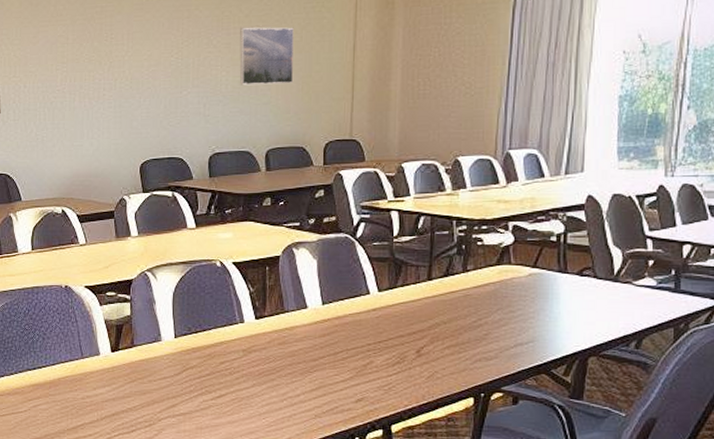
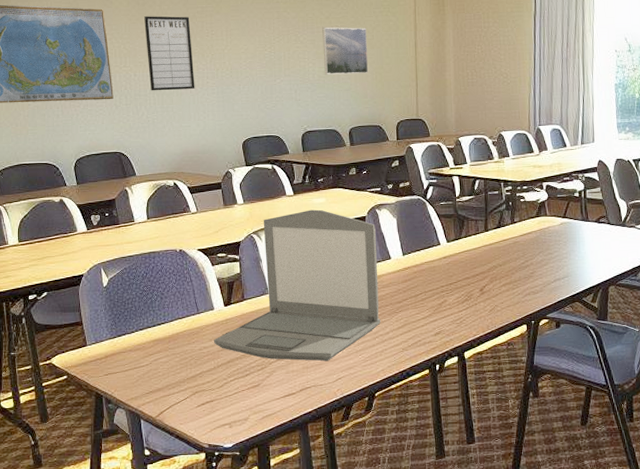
writing board: none [37,17,90,105] -> present [144,16,195,91]
laptop: none [98,246,291,423] -> present [214,209,381,362]

